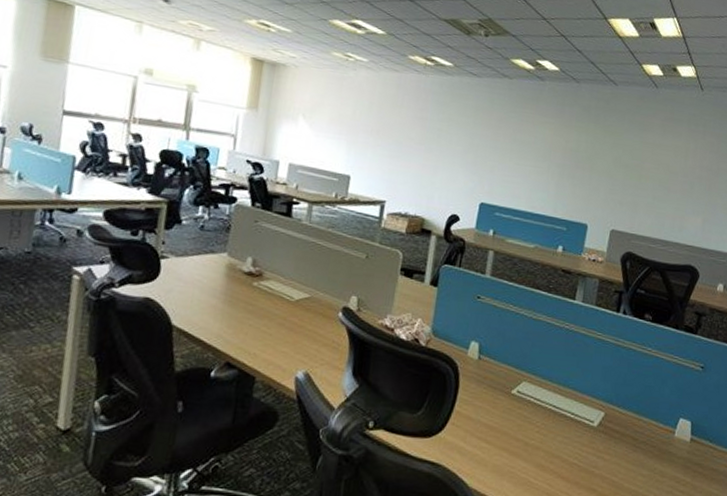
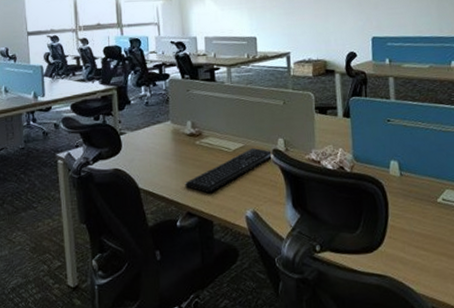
keyboard: none [230,301,342,345] -> present [185,148,273,194]

